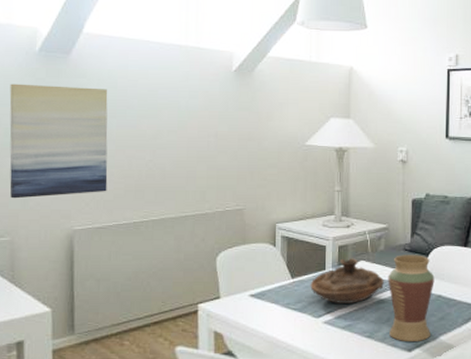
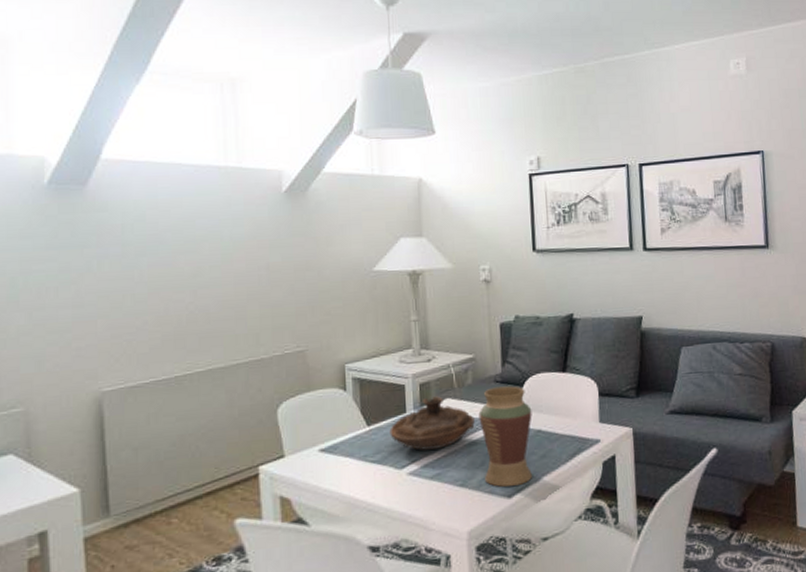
wall art: present [9,83,108,199] -> none [14,222,141,361]

